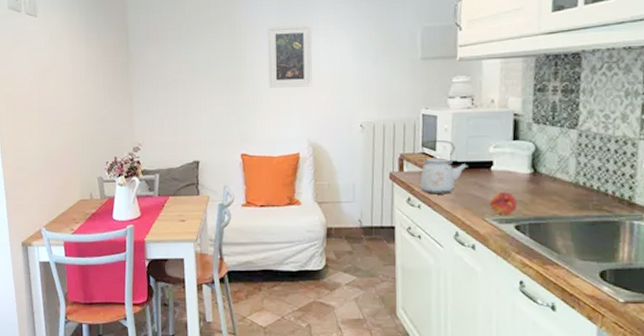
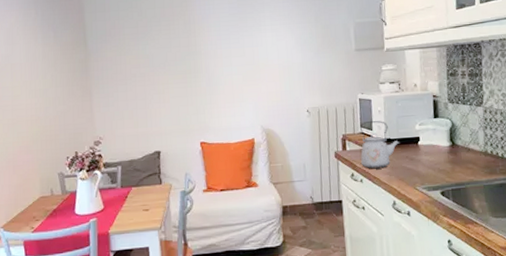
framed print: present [267,24,312,88] -> none [219,21,263,80]
fruit: present [490,191,518,216] -> none [419,163,442,184]

